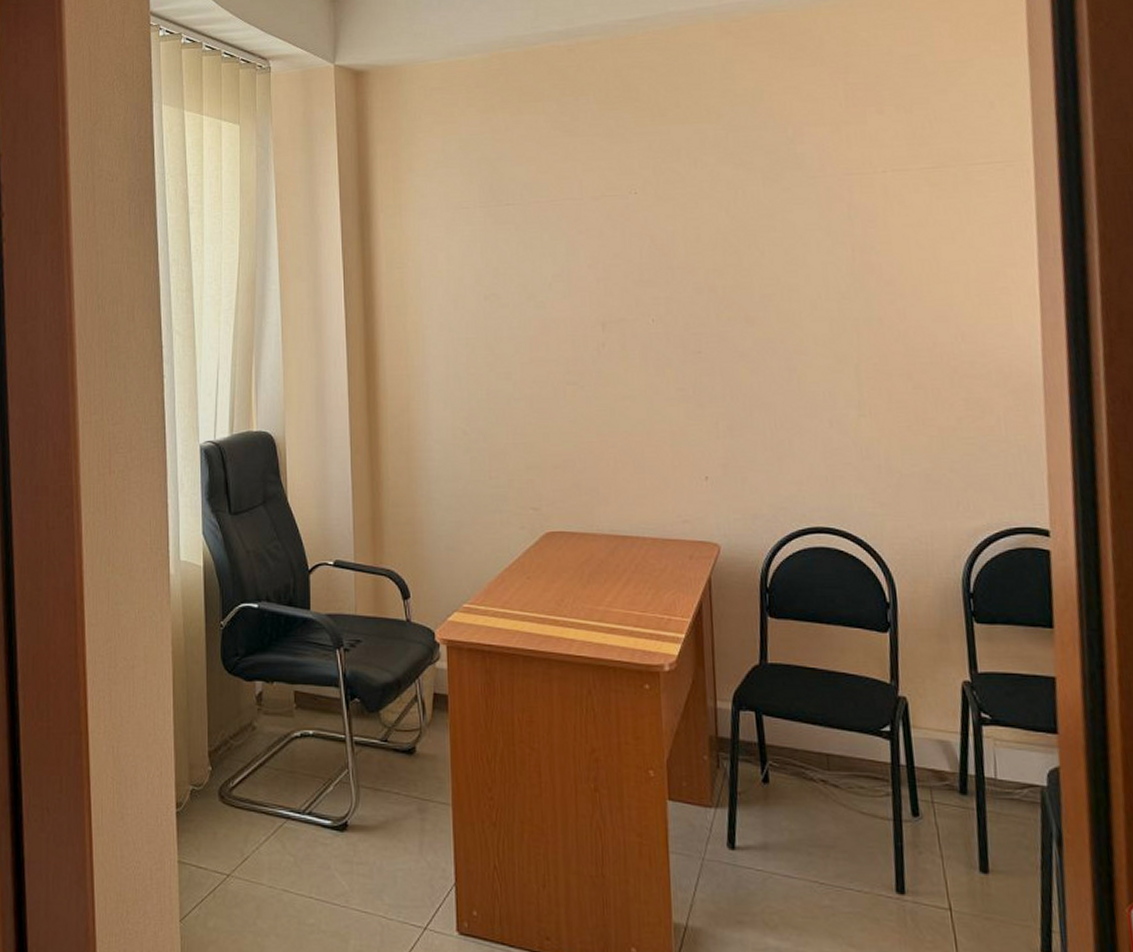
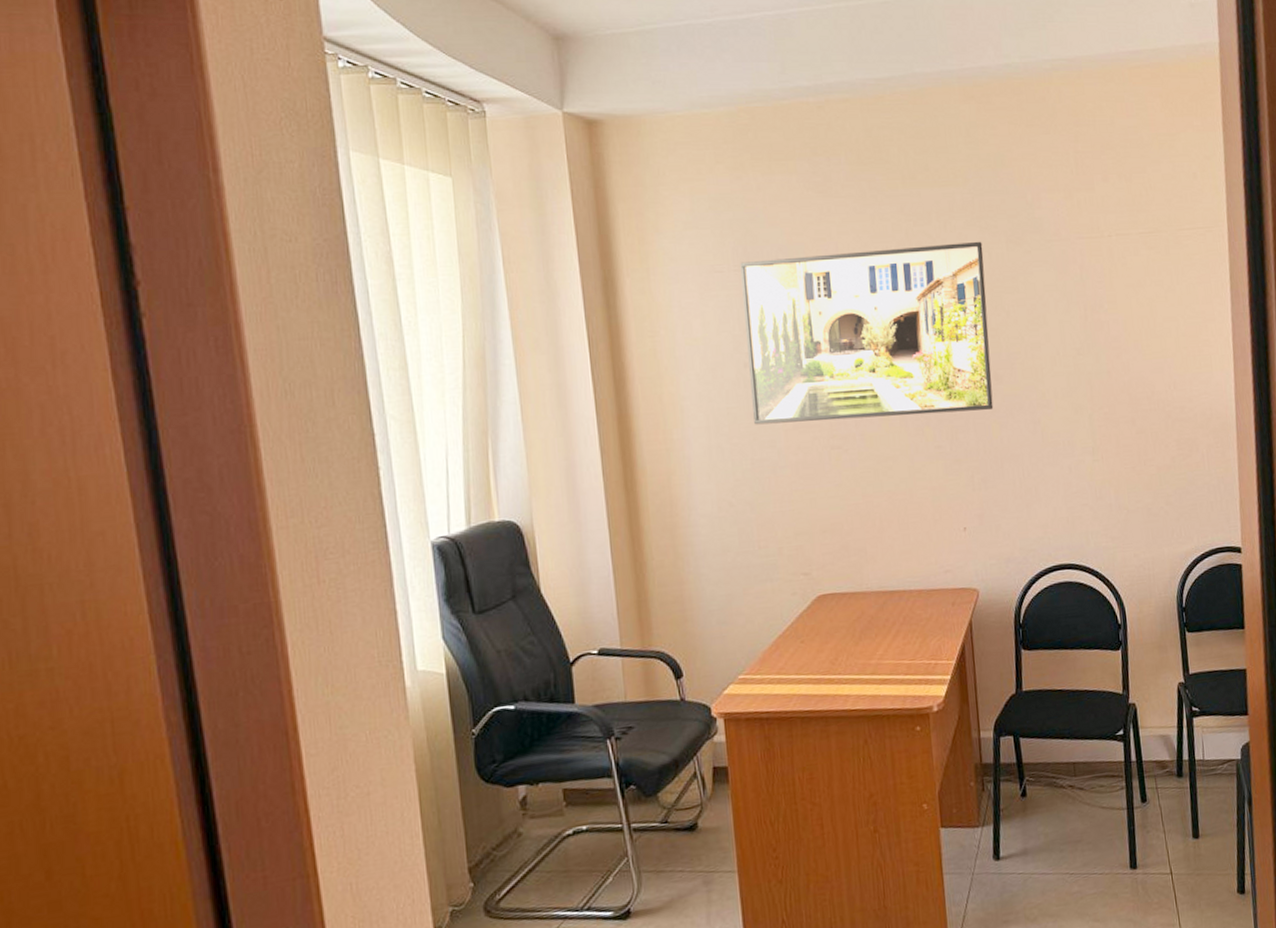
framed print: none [486,178,743,356] -> present [740,241,994,425]

